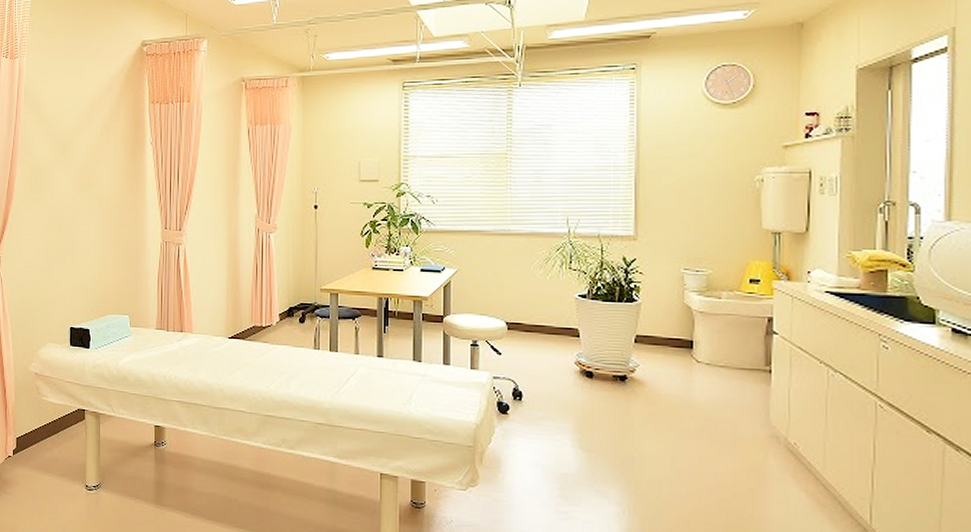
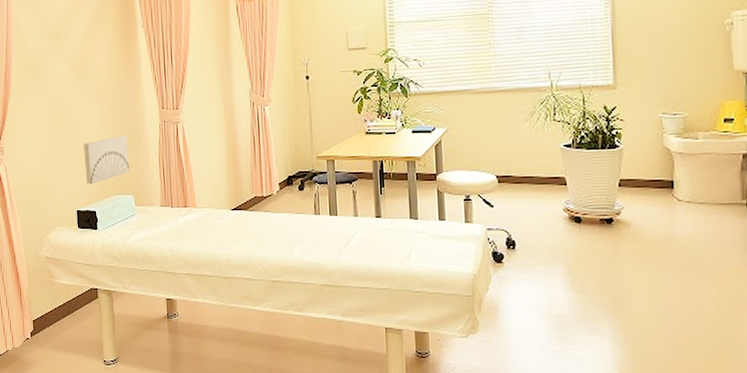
wall art: none [82,254,128,301] -> present [83,136,130,184]

